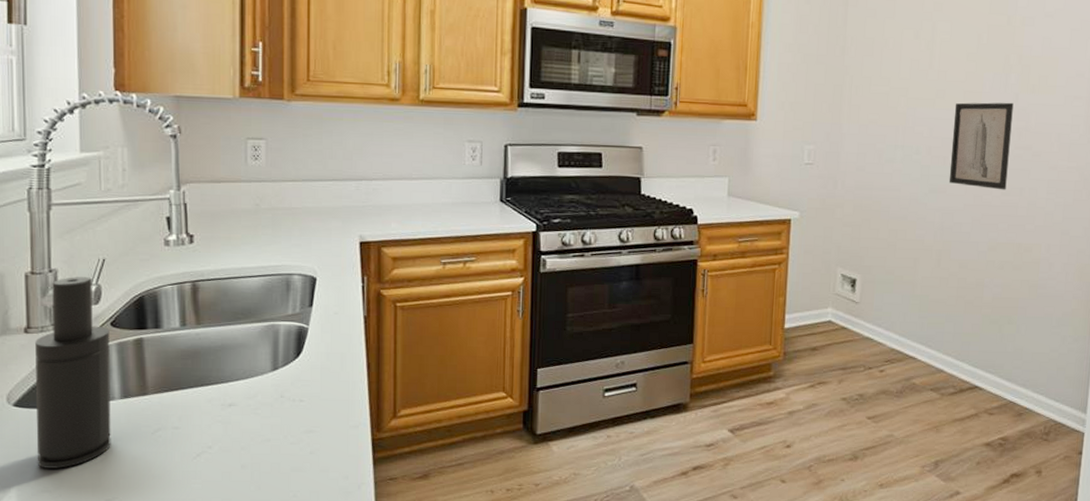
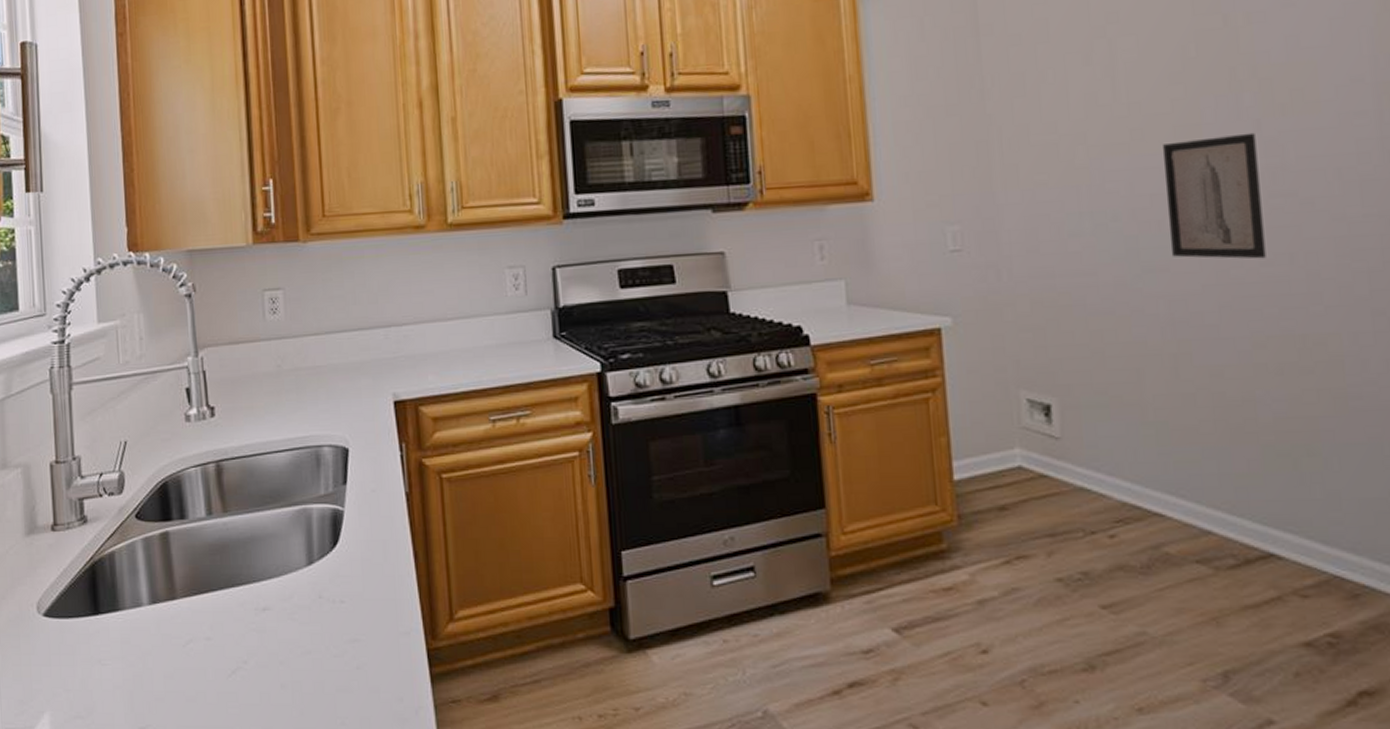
soap dispenser: present [35,277,111,469] -> none [62,463,142,690]

